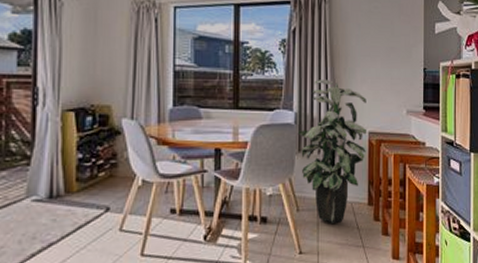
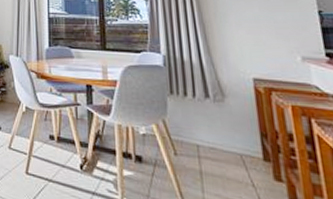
indoor plant: present [297,80,366,223] -> none [167,24,252,175]

